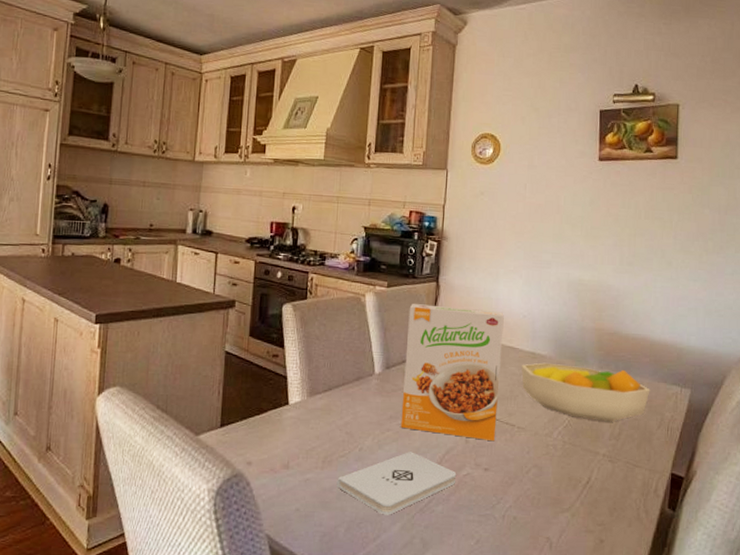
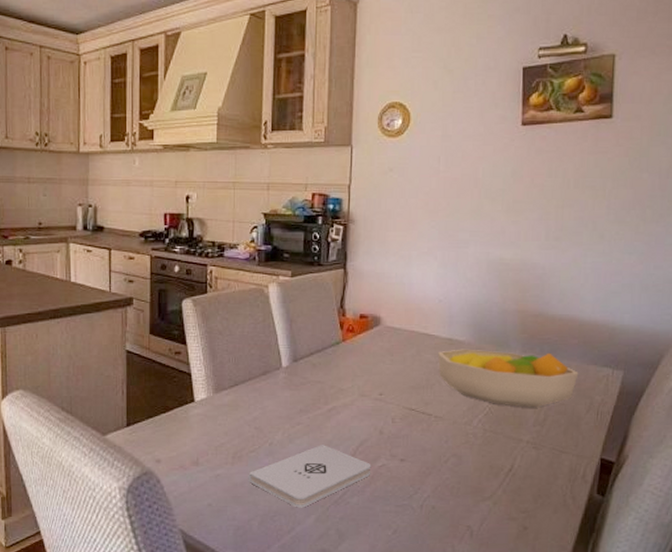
cereal box: present [400,304,504,442] -> none [311,293,418,432]

